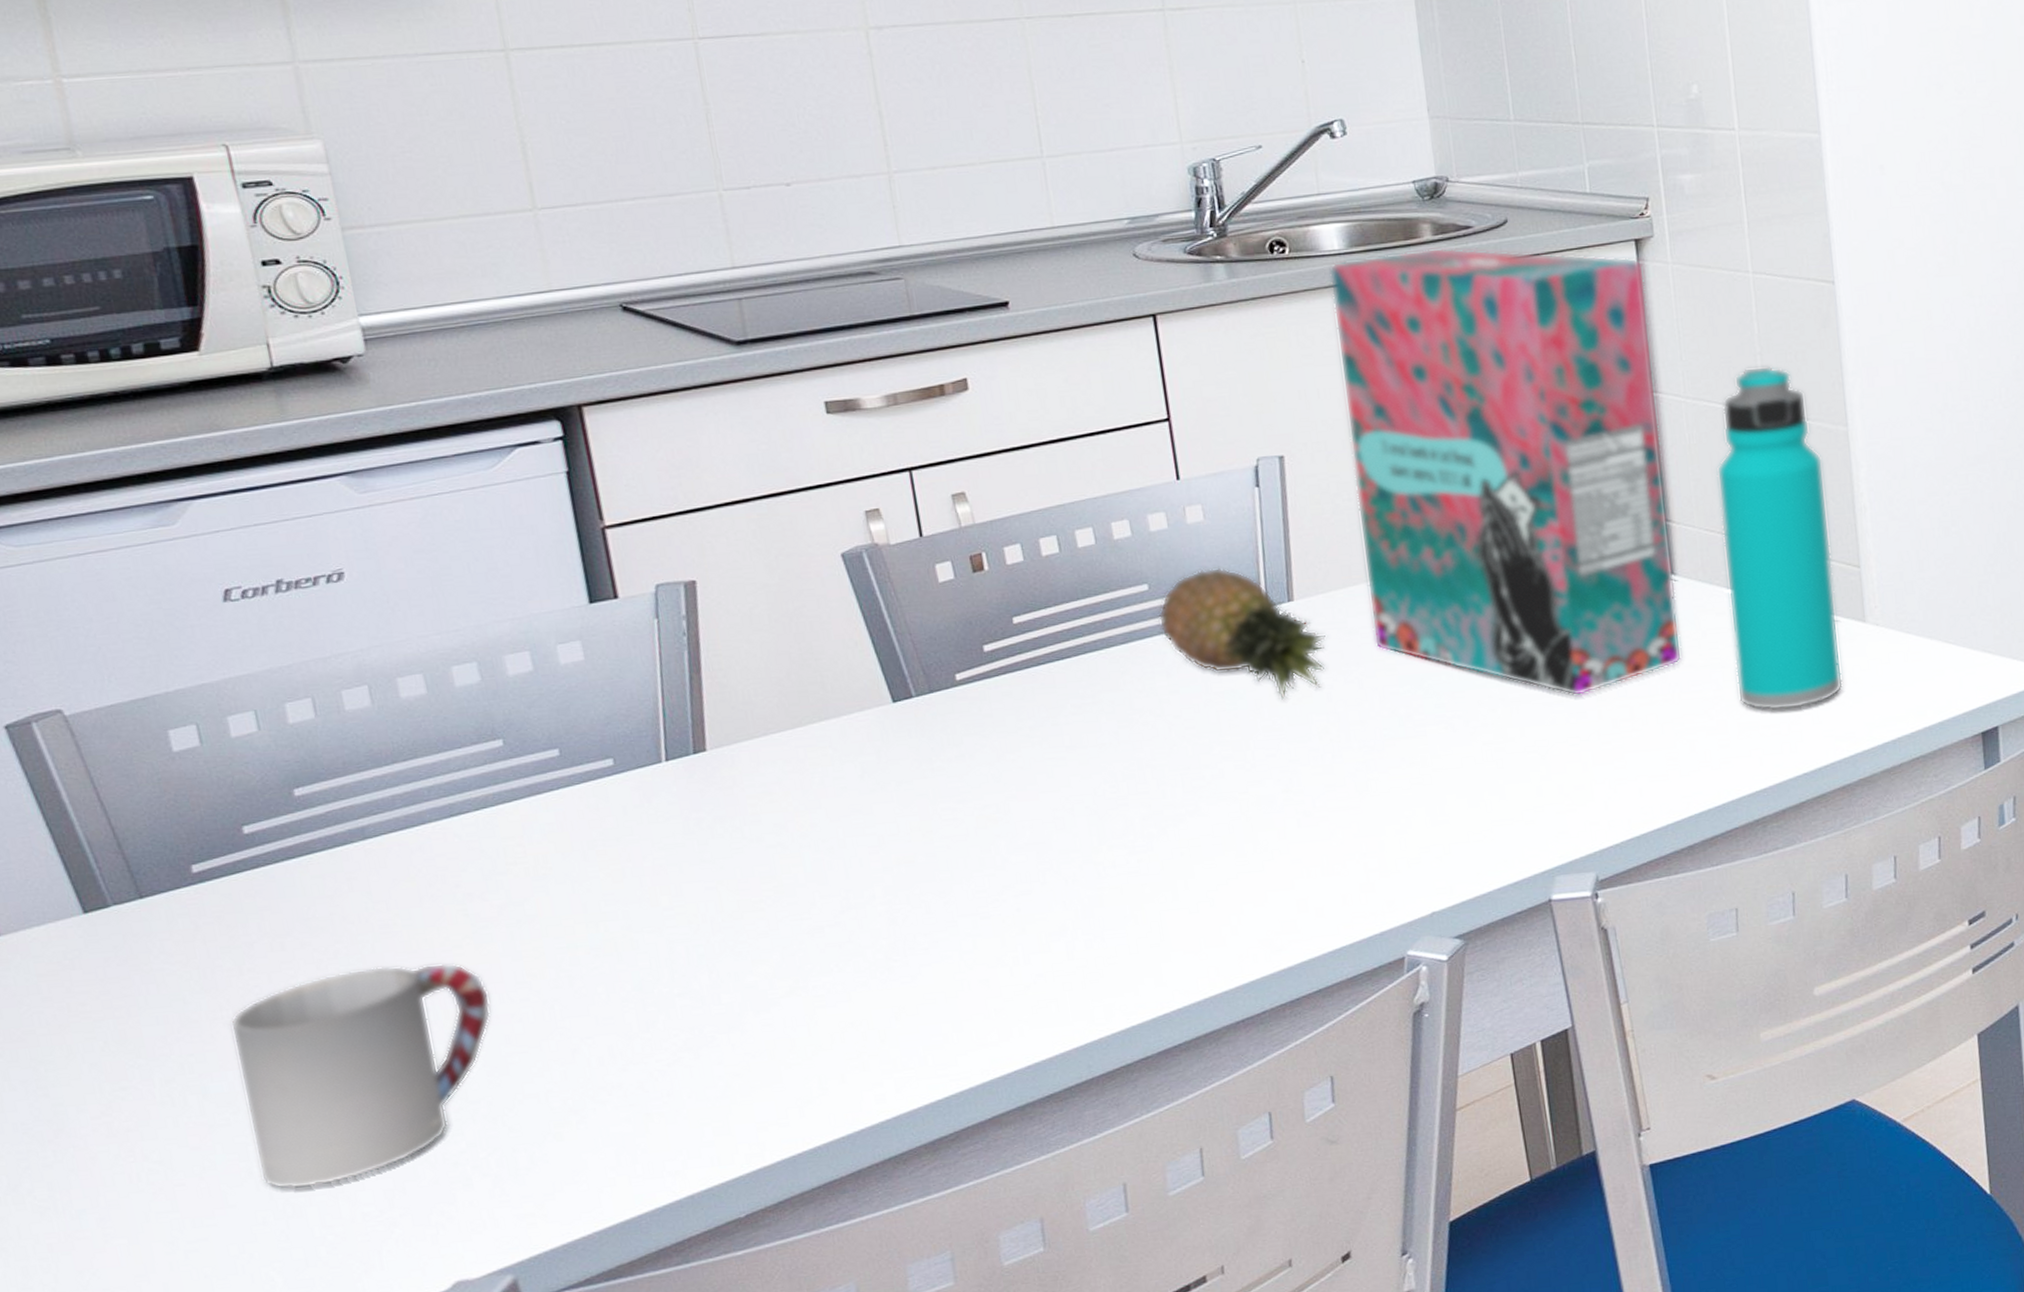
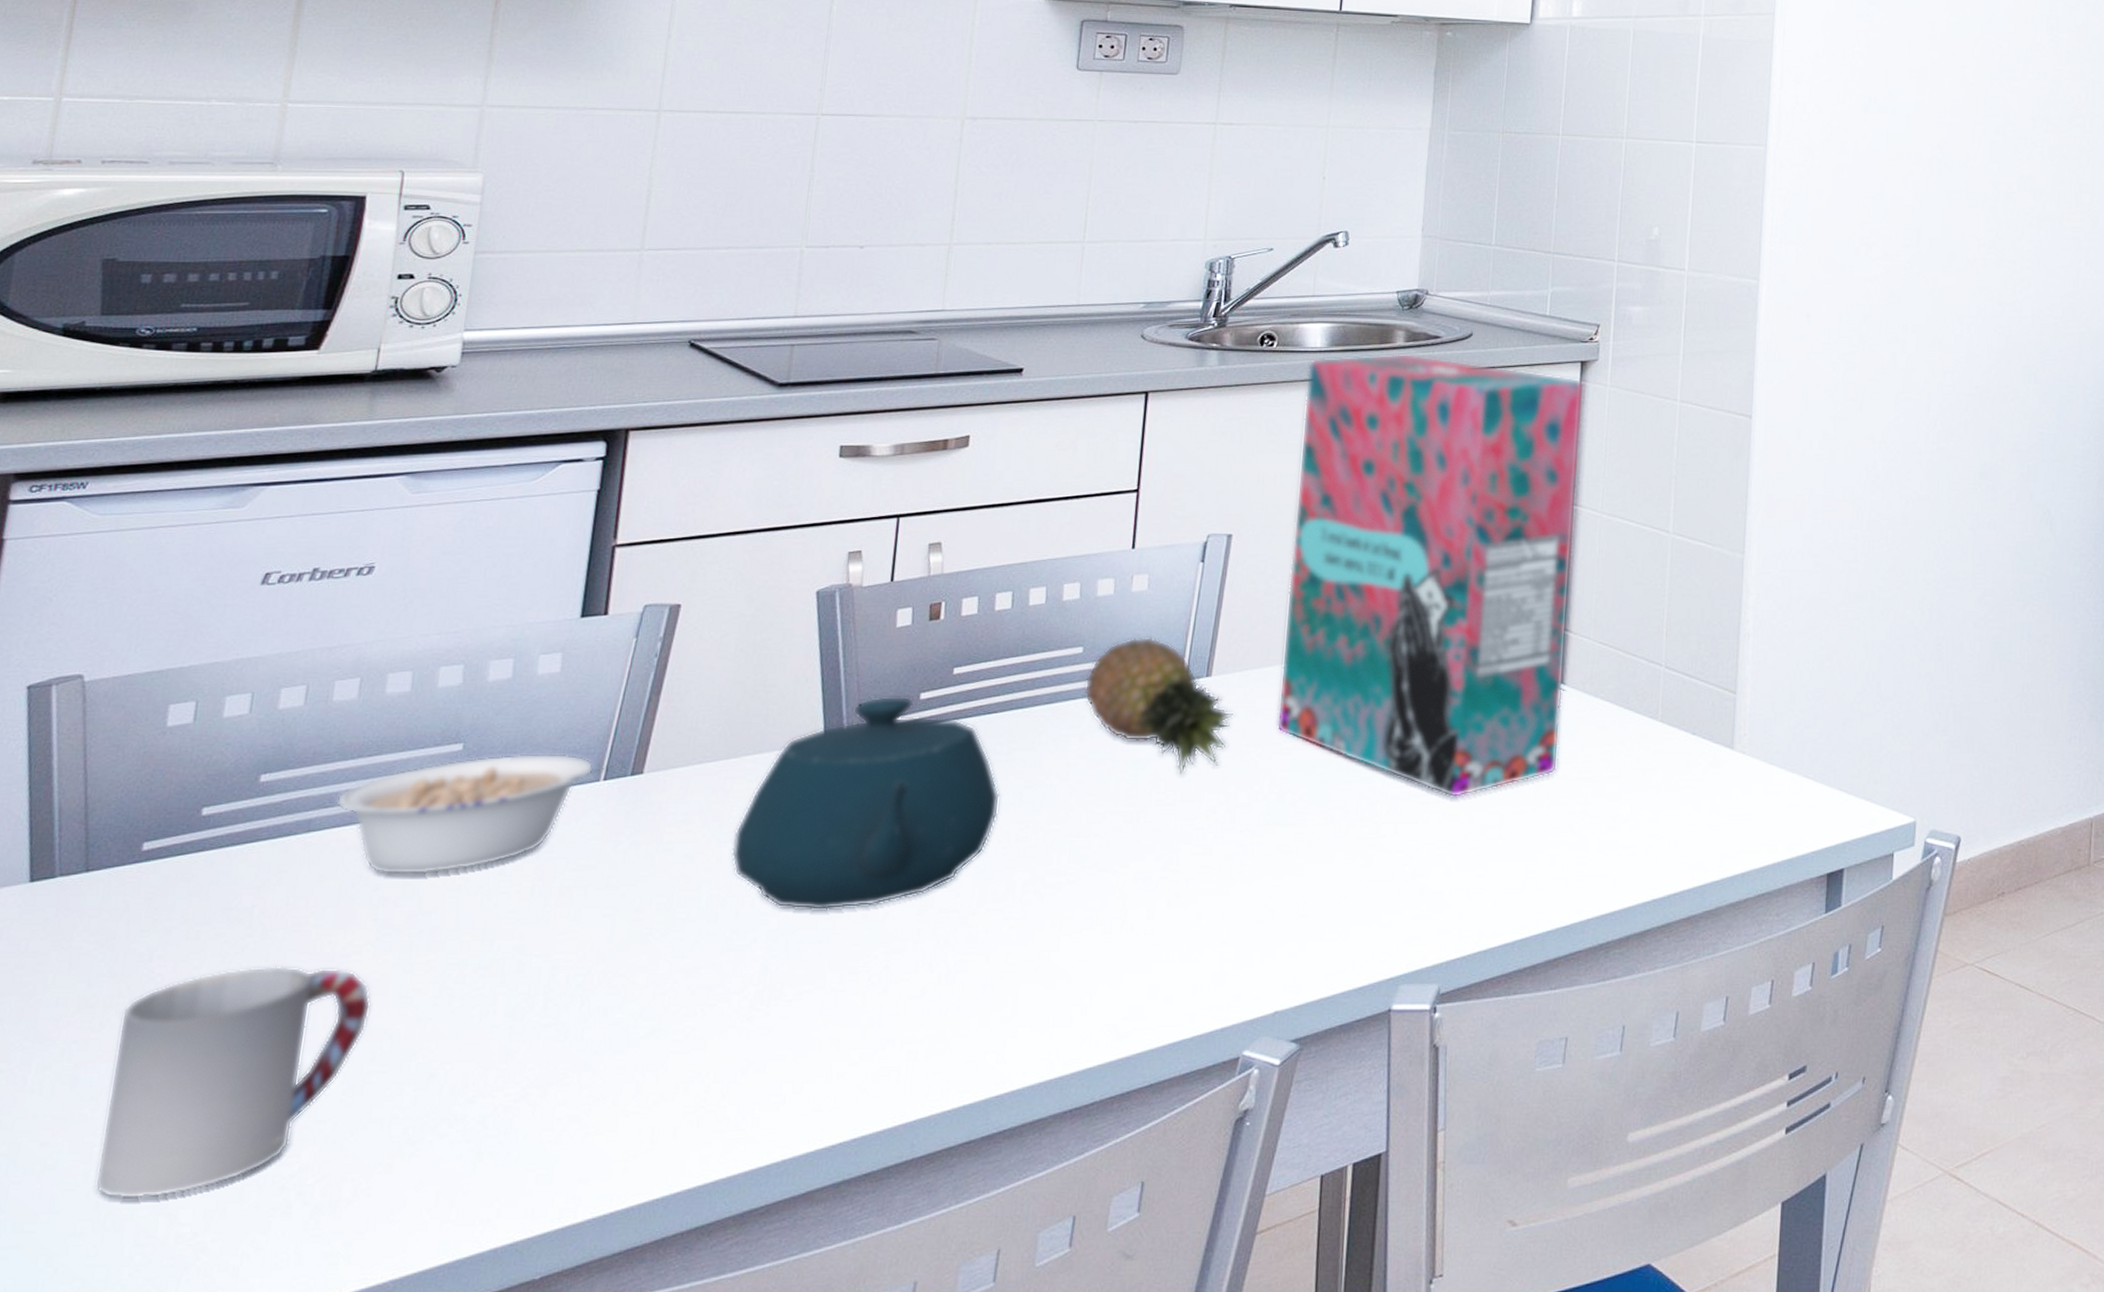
legume: none [384,738,684,872] -> present [336,753,626,875]
teapot: none [821,650,1099,865] -> present [731,696,1001,911]
water bottle: present [1716,365,1844,711] -> none [1602,489,1717,832]

